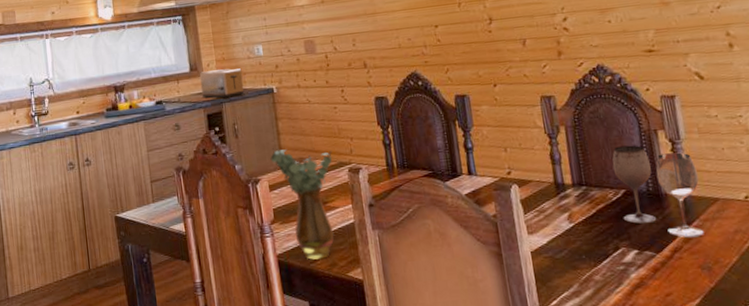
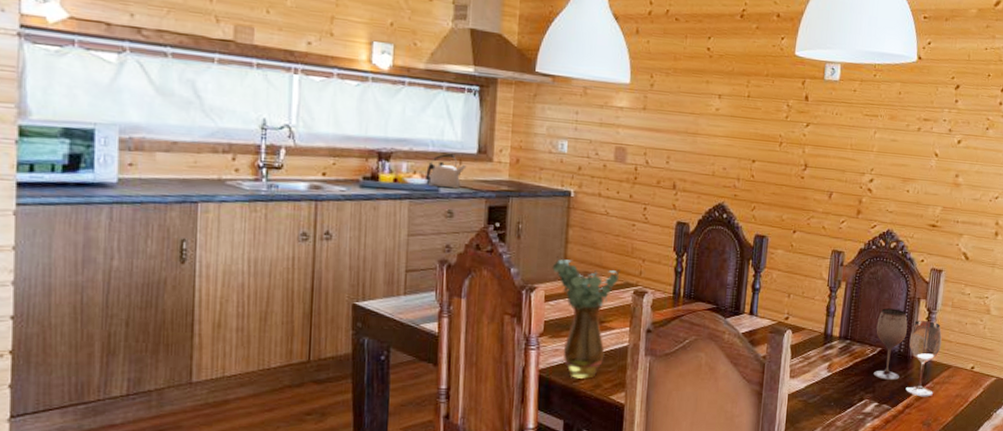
kettle: none [152,75,184,107] -> present [426,153,467,189]
toaster: present [199,68,244,99] -> none [486,157,539,193]

